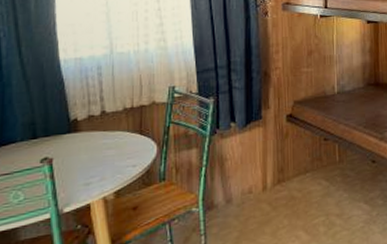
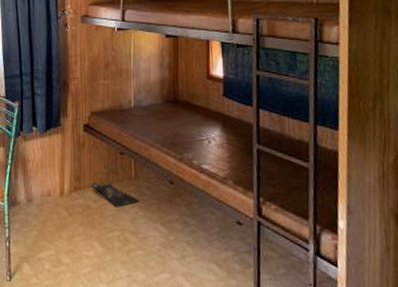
bag: none [294,170,344,194] -> present [90,182,140,208]

